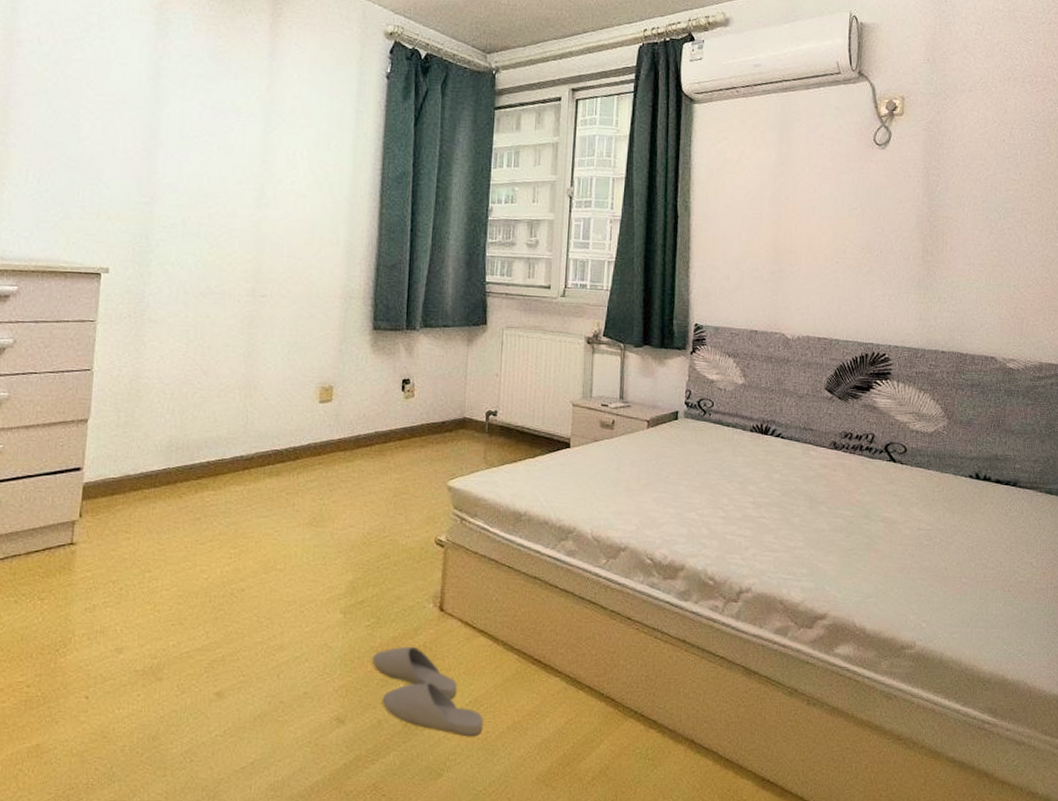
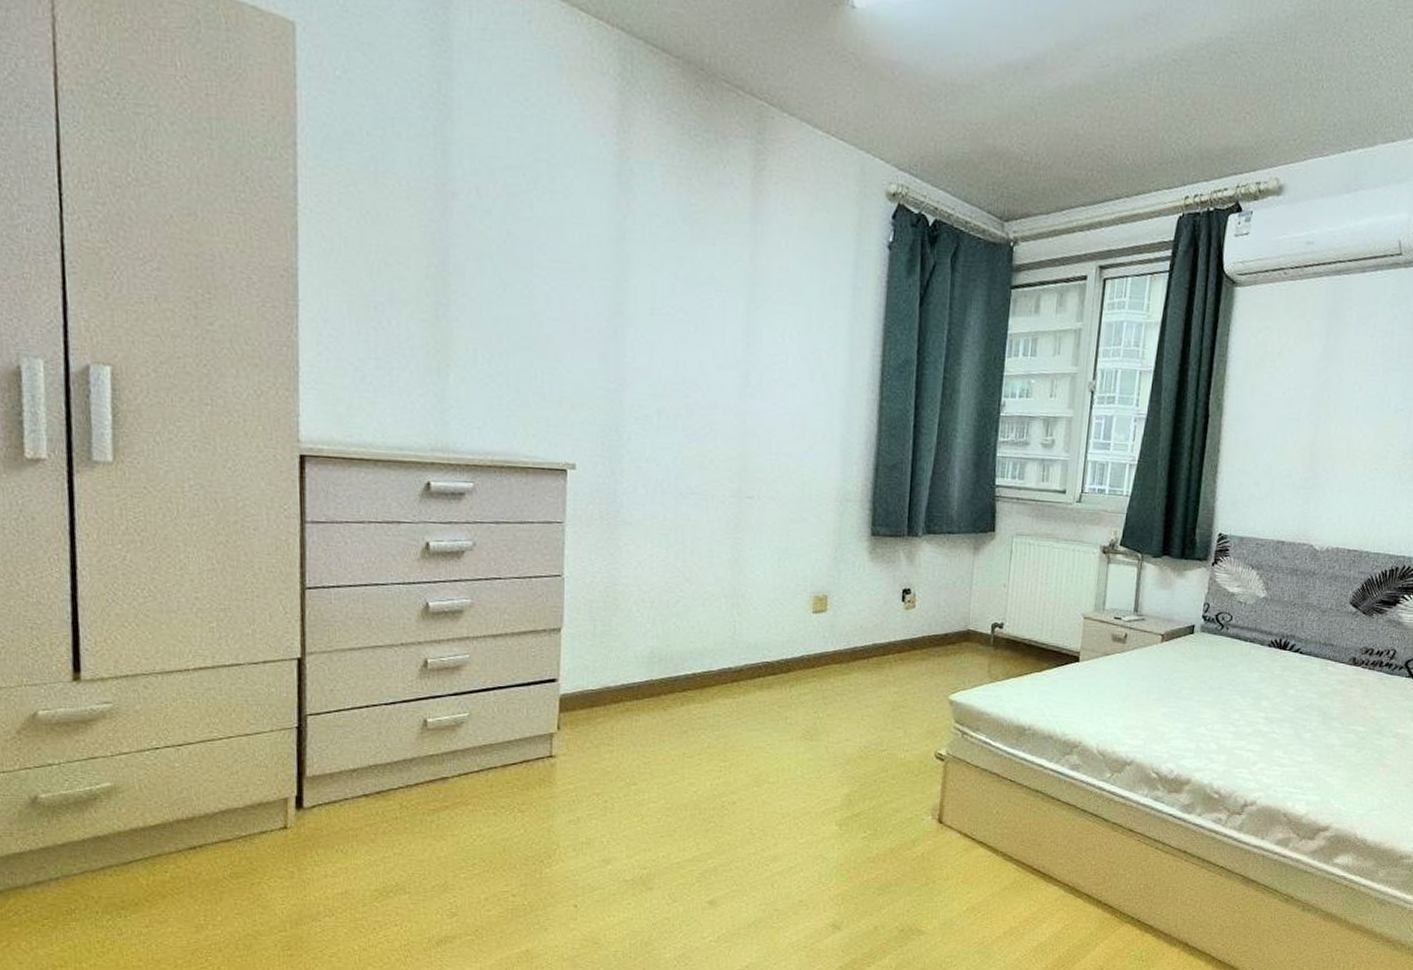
slippers: present [372,646,484,737] -> none [869,857,981,941]

